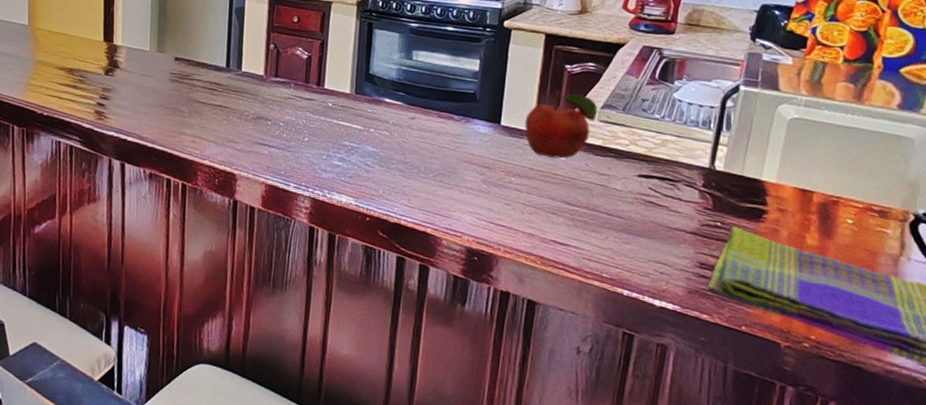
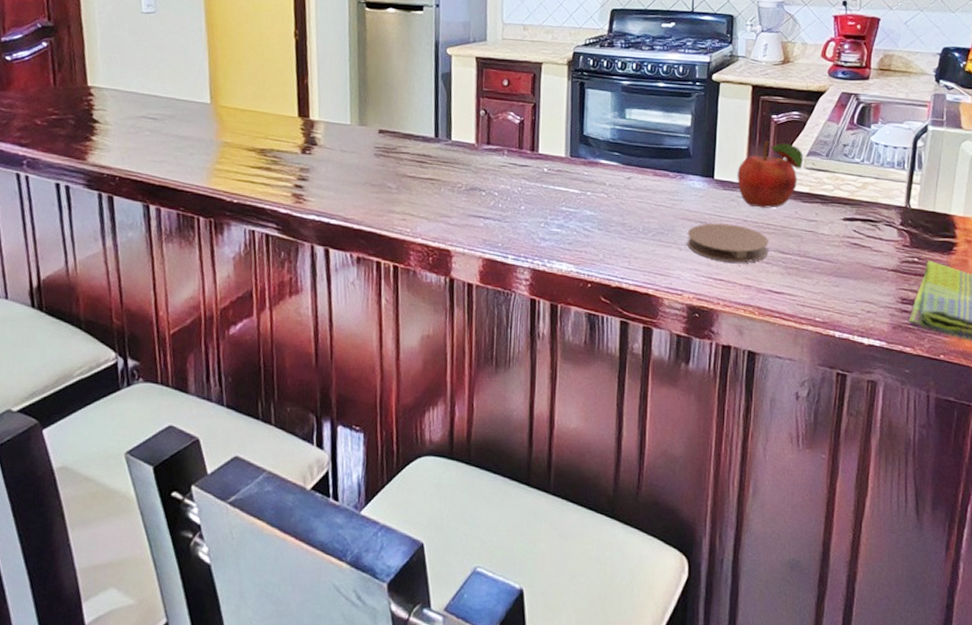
coaster: none [469,168,556,211] -> present [687,223,769,263]

